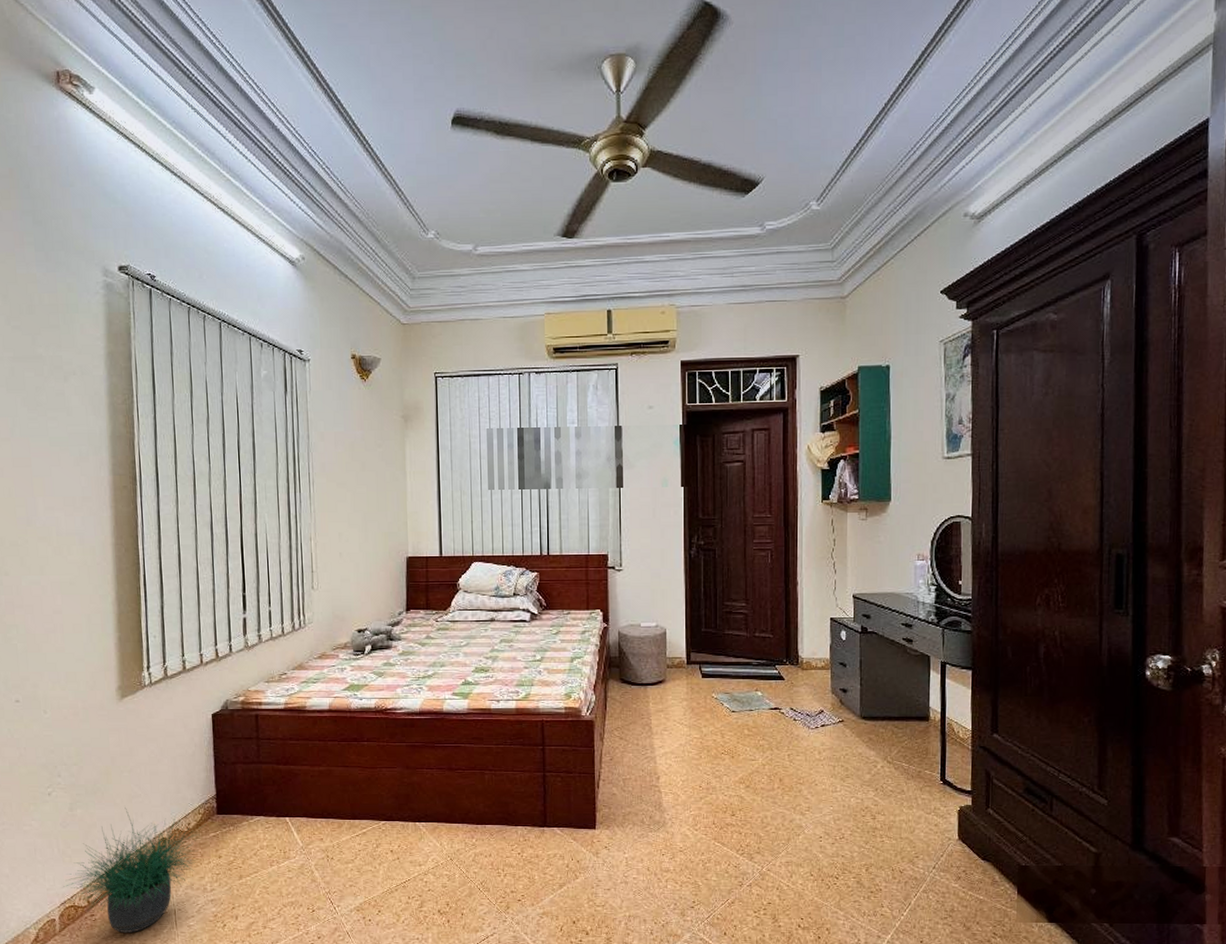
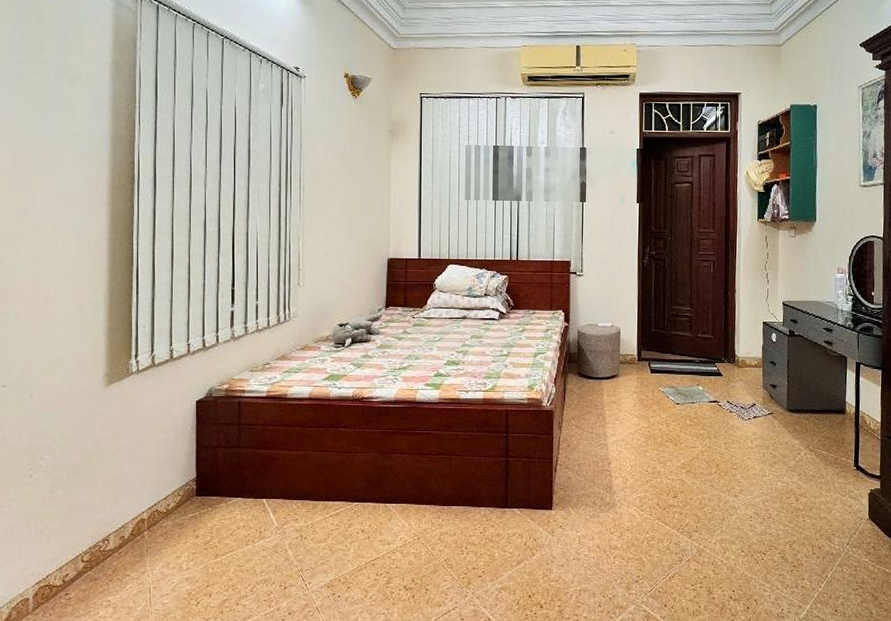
potted plant: present [63,808,206,933] -> none [39,489,185,611]

